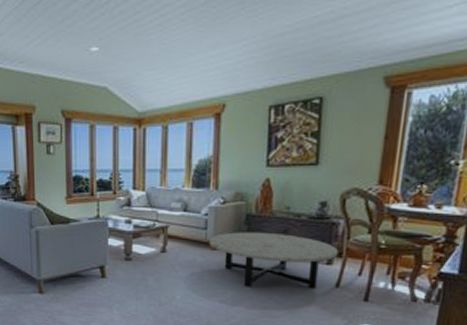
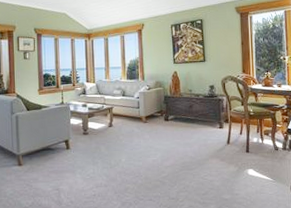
coffee table: present [210,232,339,289] -> none [142,108,226,149]

